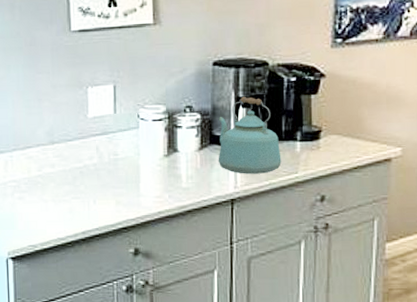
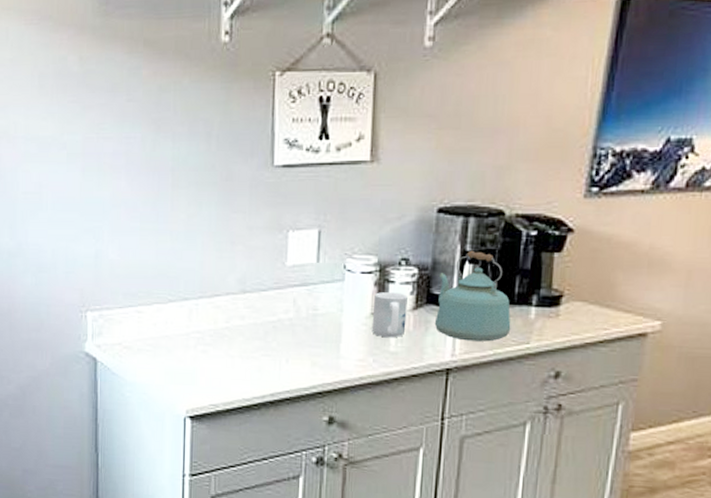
mug: none [165,136,194,176] -> present [371,292,408,338]

